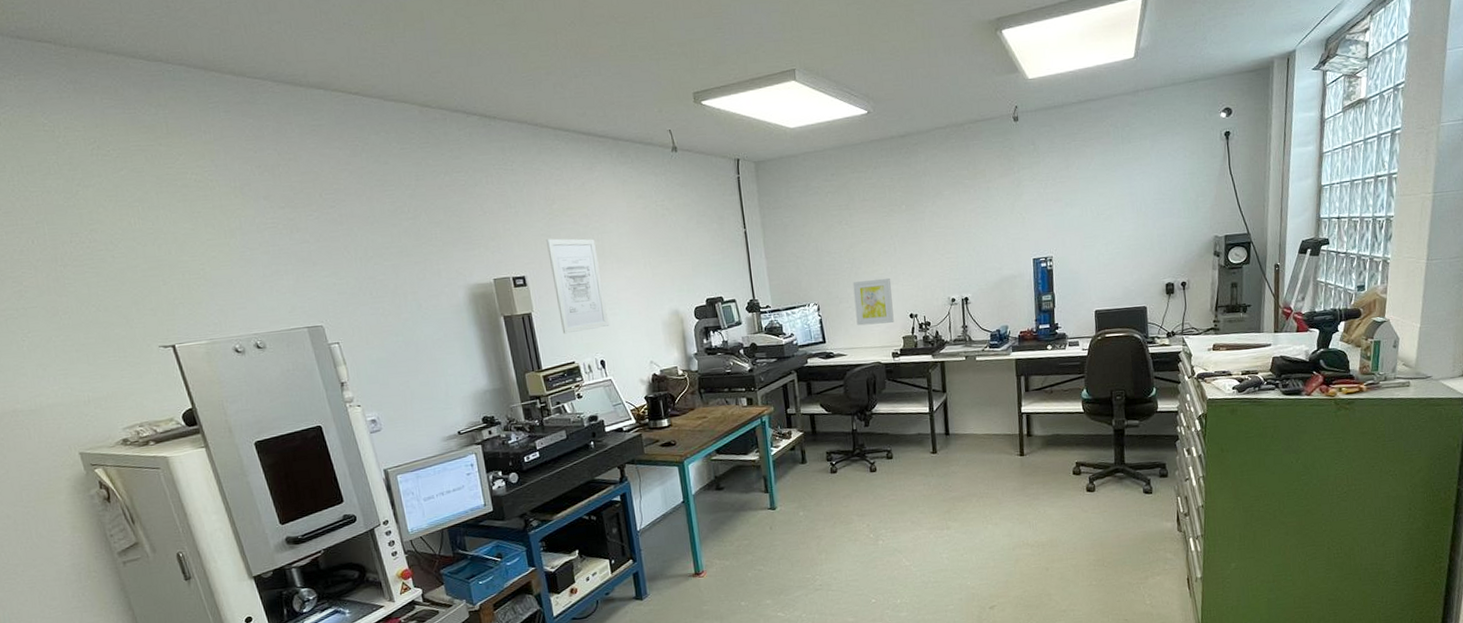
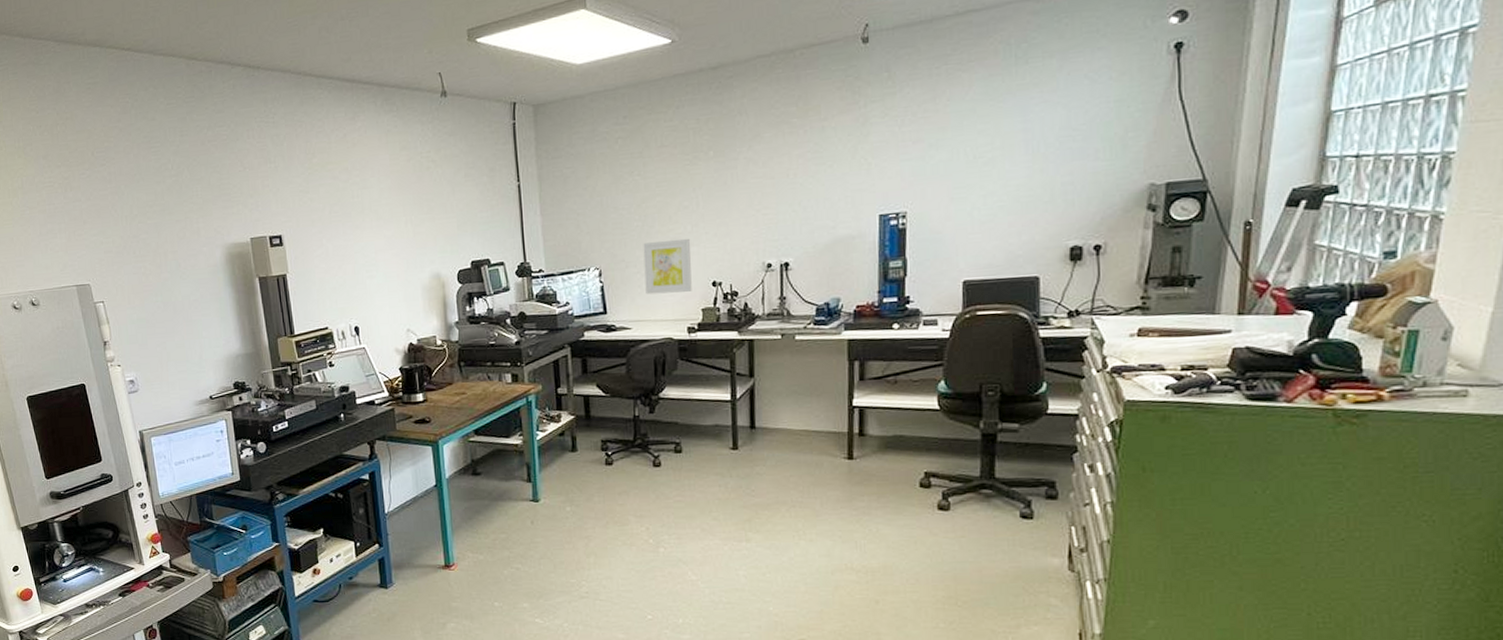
wall art: present [546,238,610,334] -> none [305,194,366,298]

